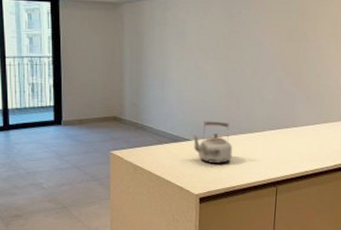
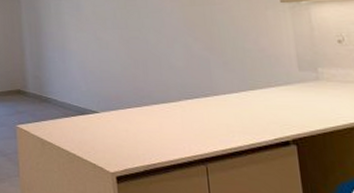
kettle: present [192,121,233,163] -> none [99,92,148,138]

